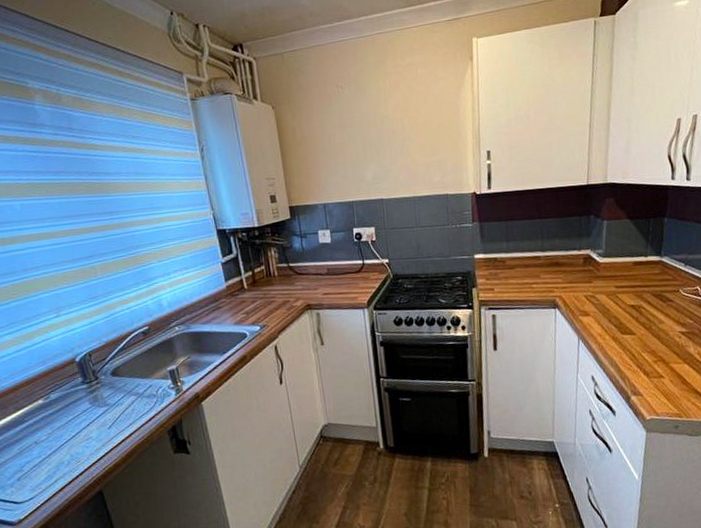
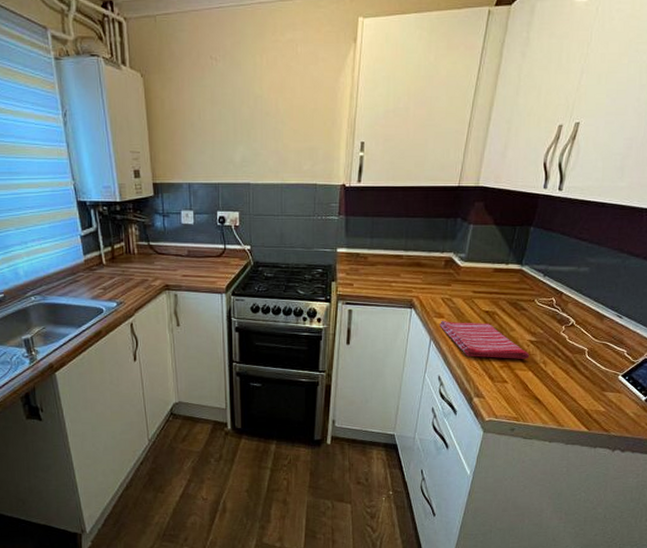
dish towel: none [586,317,683,353] -> present [440,320,530,359]

